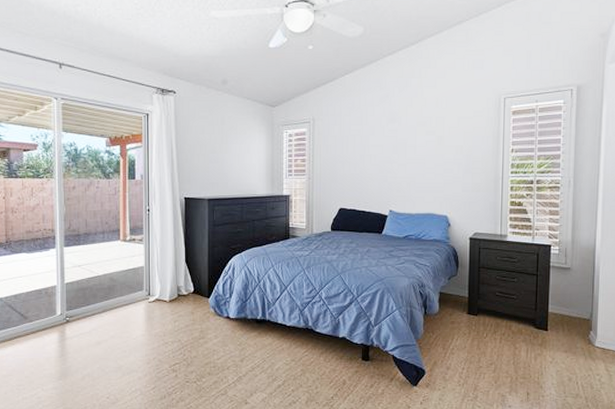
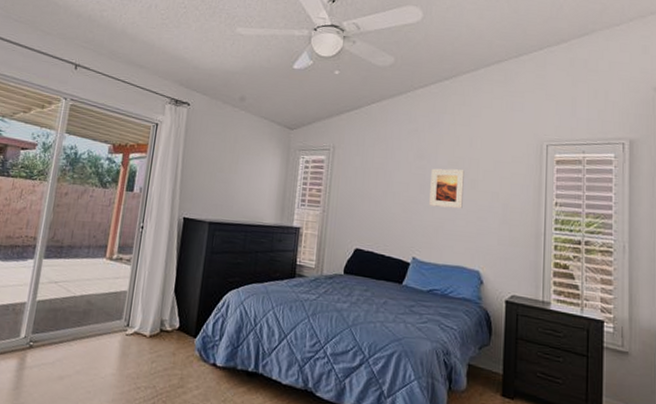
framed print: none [402,128,432,164] -> present [429,168,464,209]

